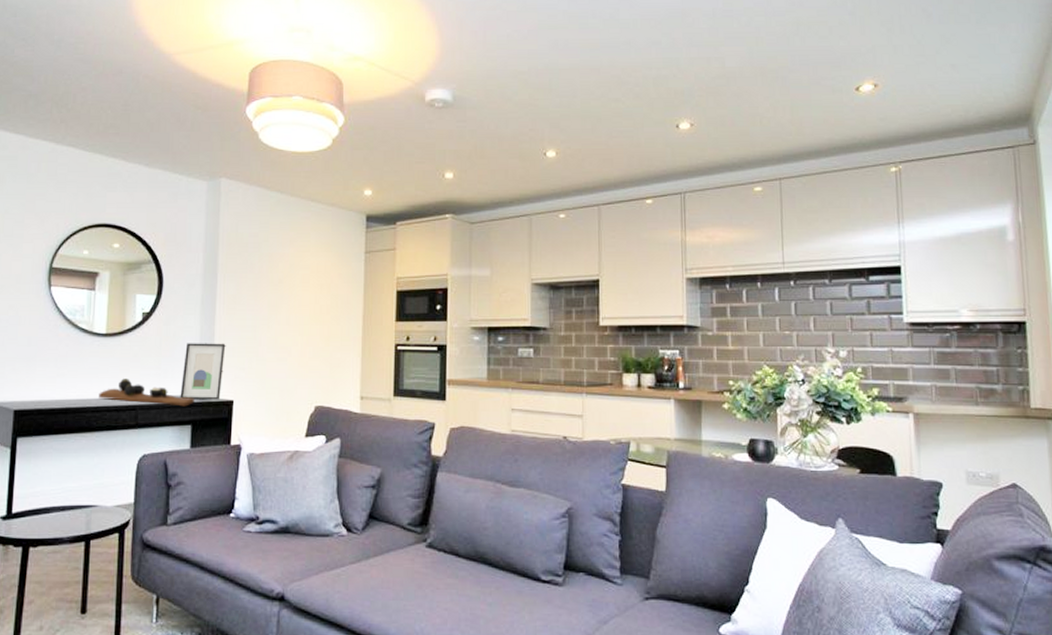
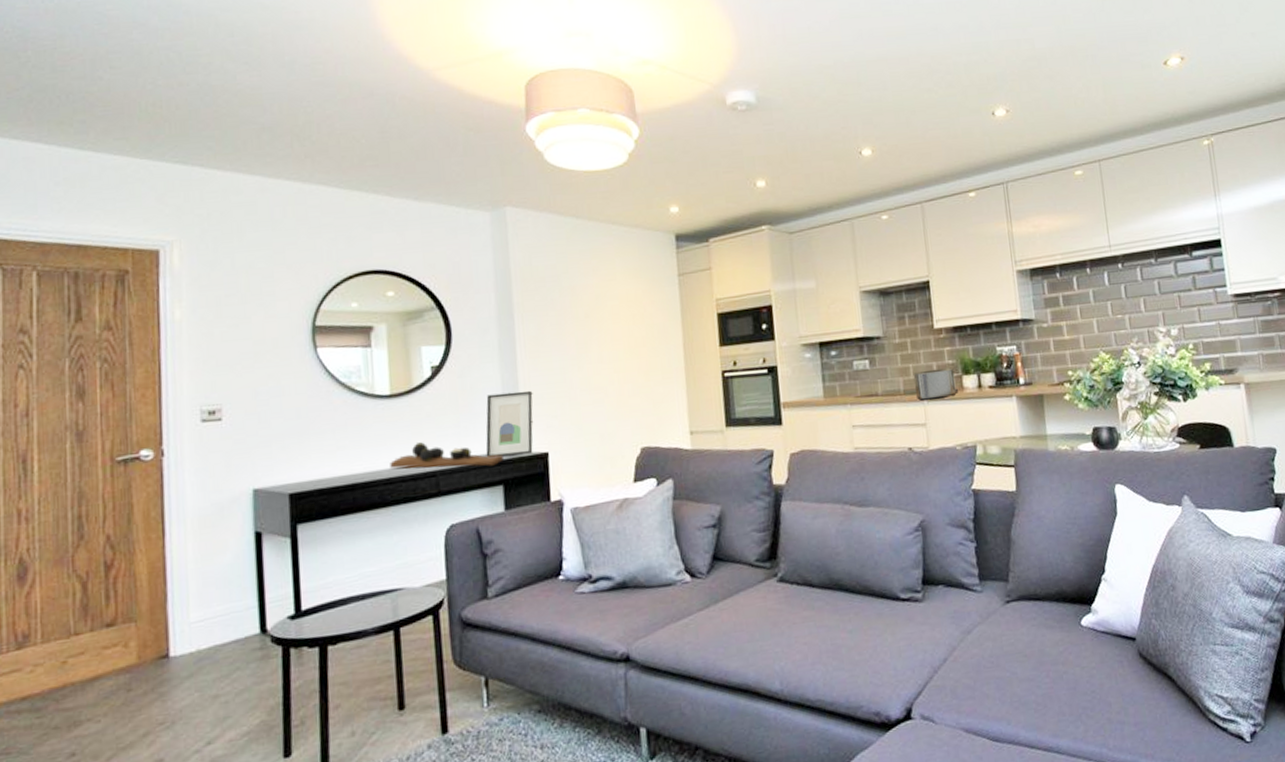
toaster: none [574,364,617,394] -> present [913,367,958,401]

